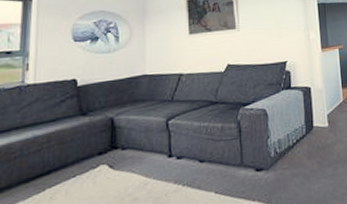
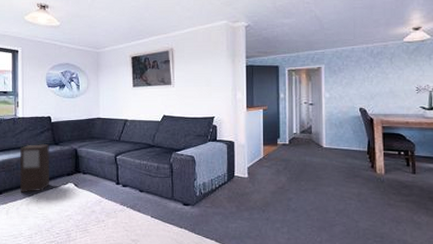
cabinet: none [24,115,74,190] -> present [19,143,50,193]

